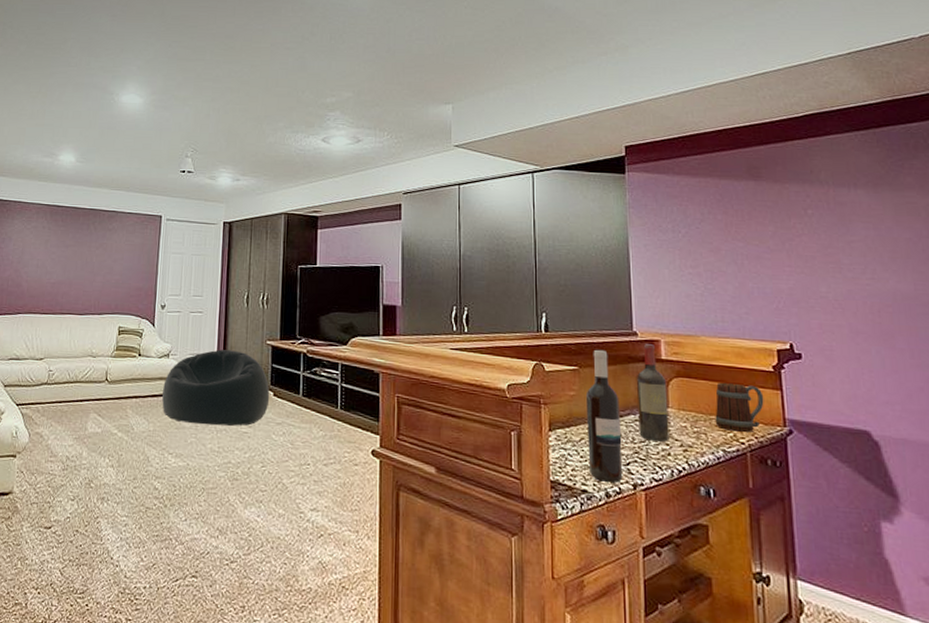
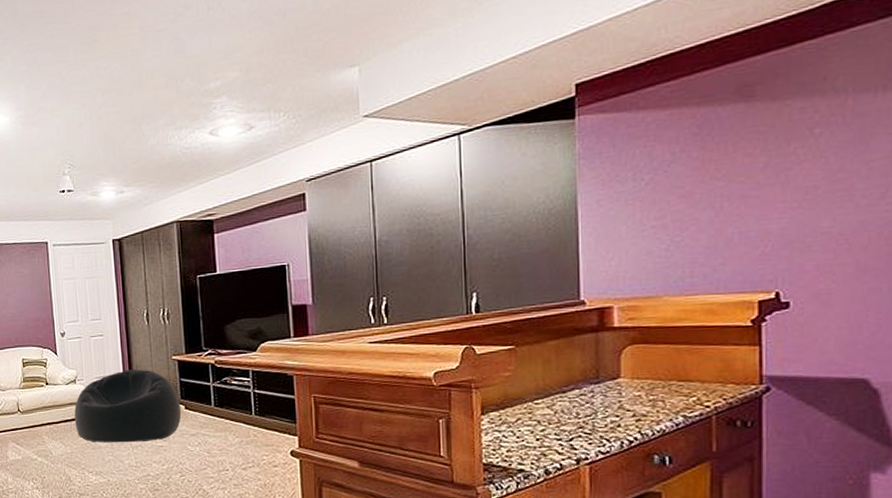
wine bottle: present [585,349,623,483] -> none [523,324,565,459]
wine bottle: present [636,344,669,443] -> none [582,312,620,415]
beer mug: present [715,382,764,432] -> none [676,343,737,395]

